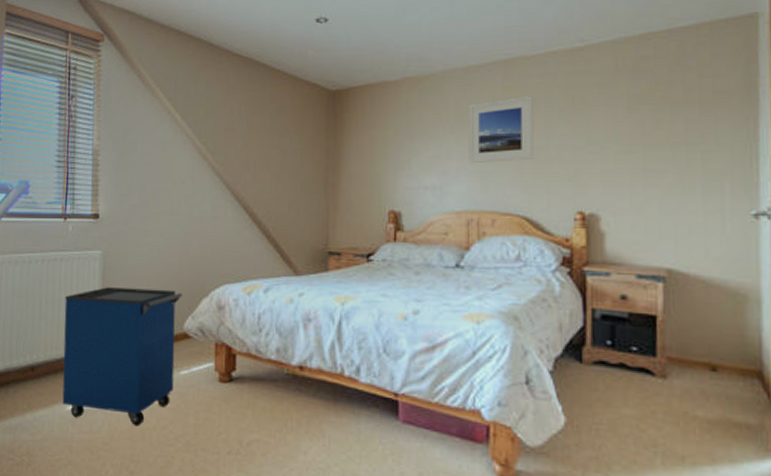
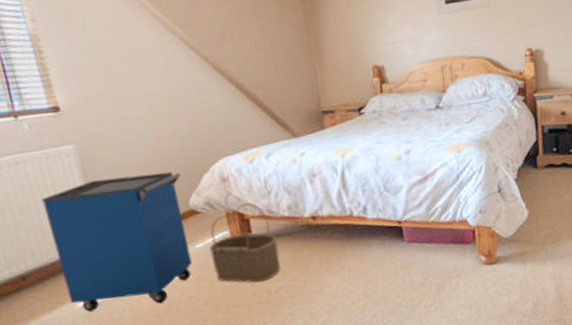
wicker basket: none [192,337,259,429] -> present [209,203,281,283]

